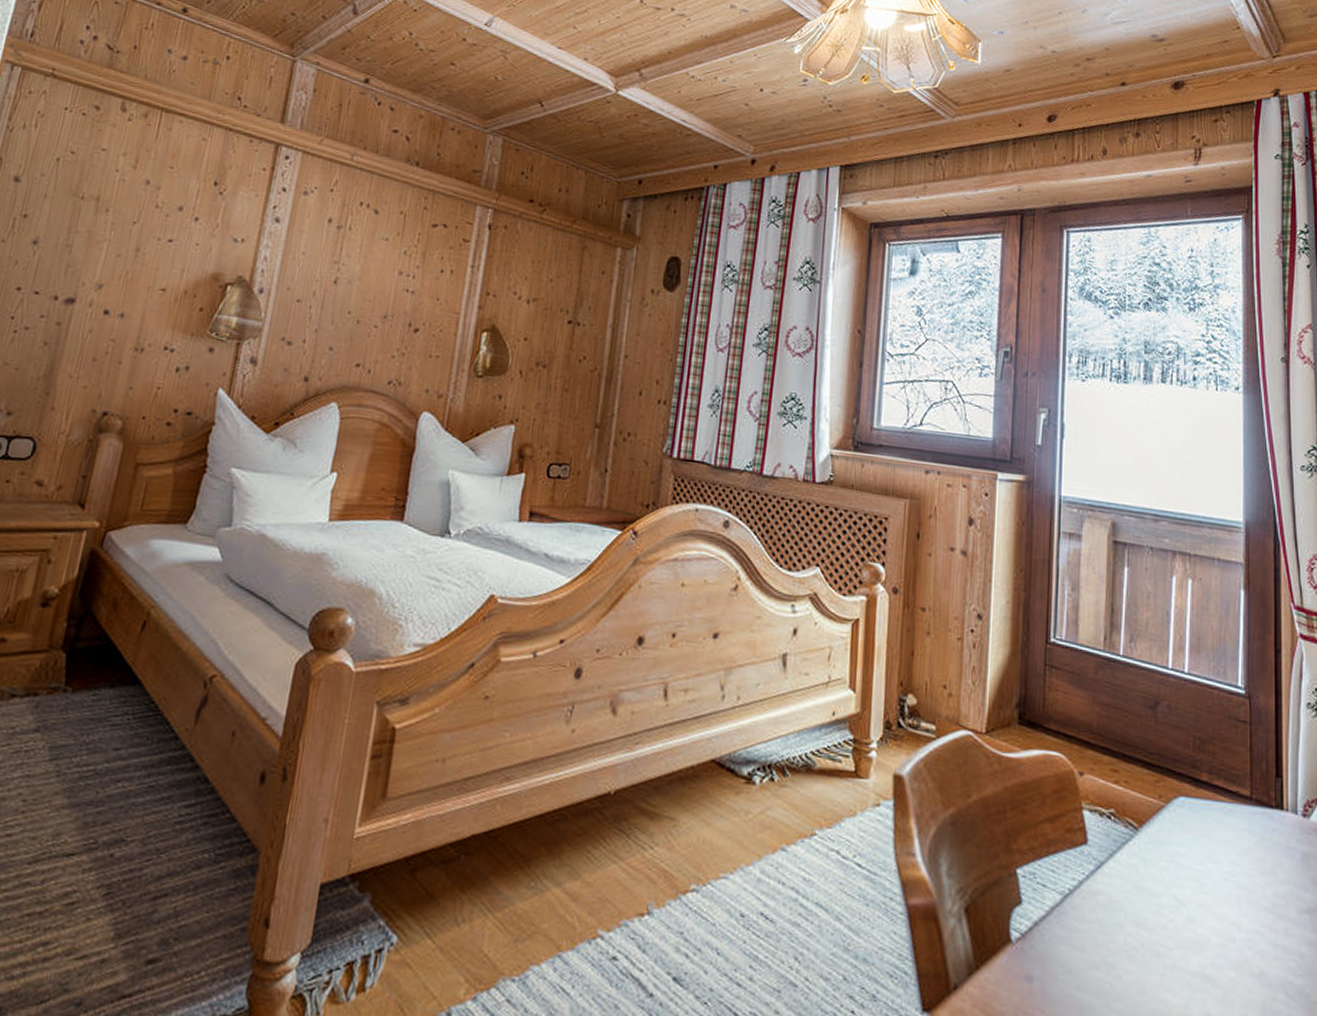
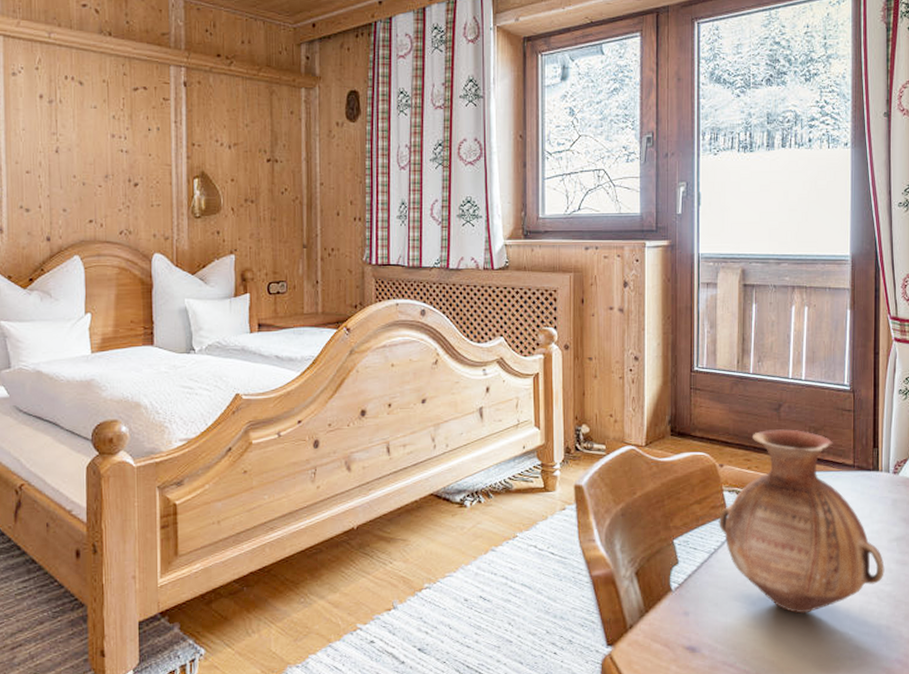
vase: none [1075,733,1294,1003] -> present [719,429,885,614]

